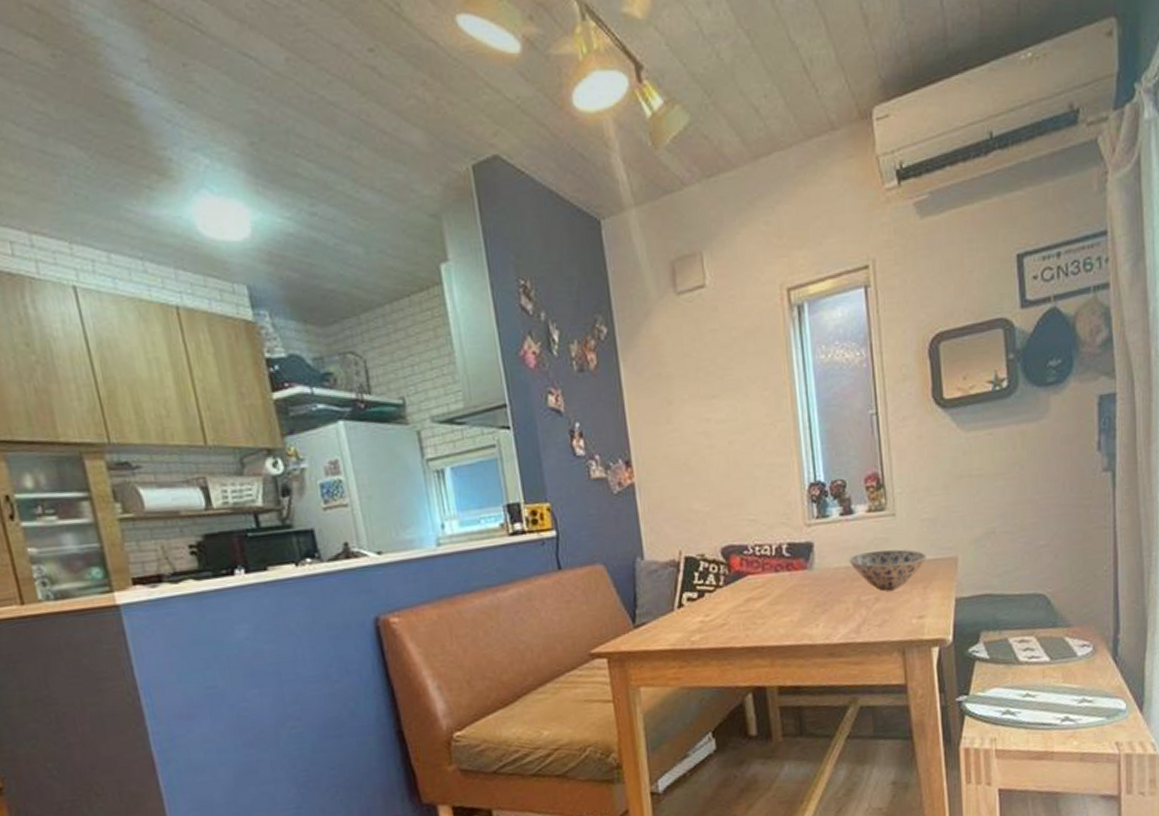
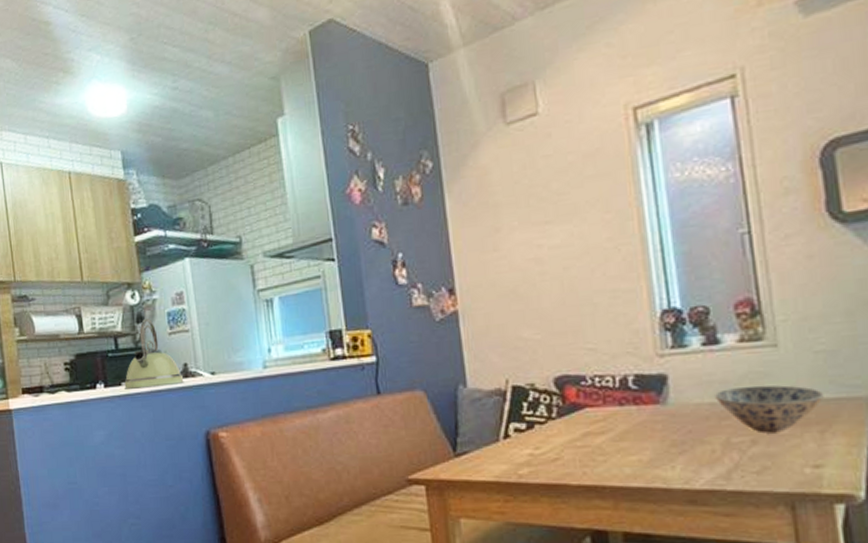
kettle: none [270,491,346,576] -> present [123,319,184,391]

